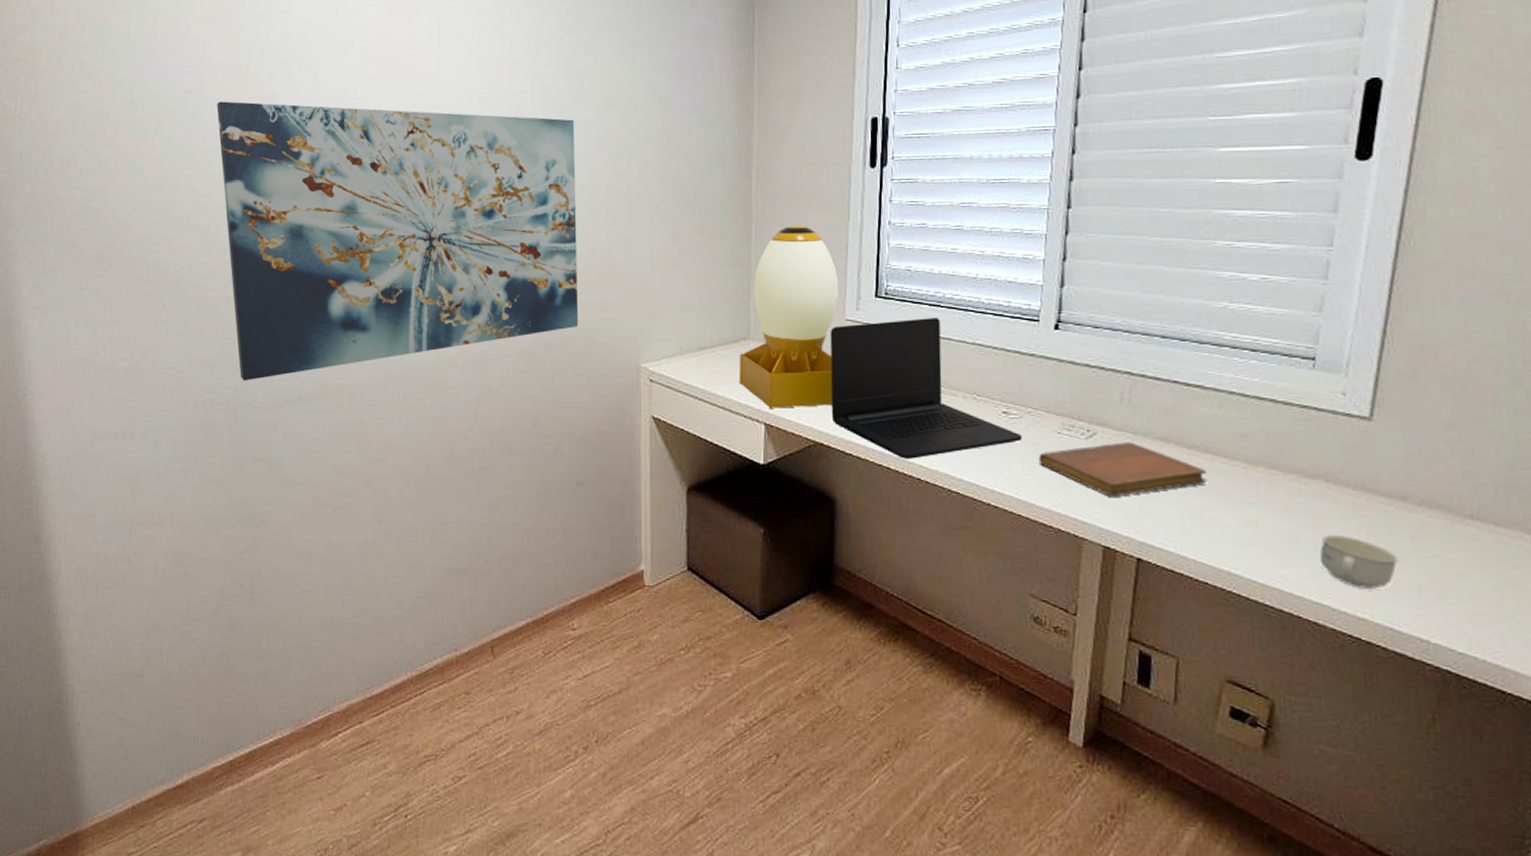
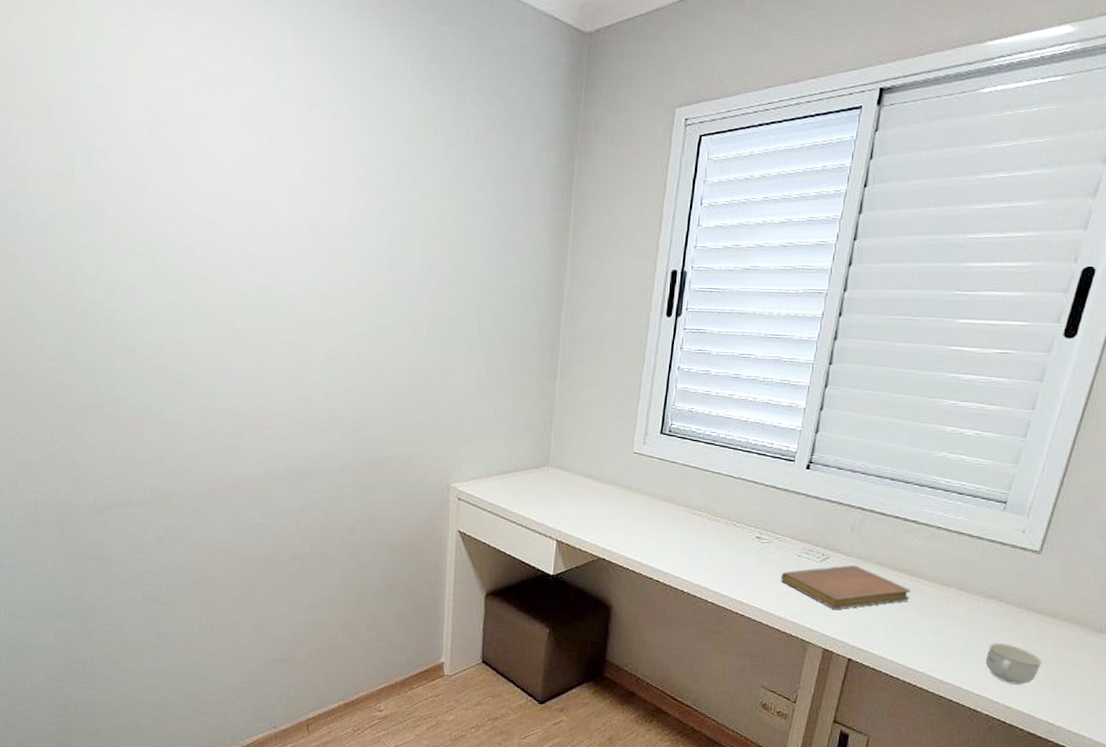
wall art: present [216,101,579,381] -> none [41,205,400,485]
desk lamp: present [738,225,839,408] -> none [536,365,630,528]
laptop: present [830,318,1023,459] -> none [614,454,771,574]

